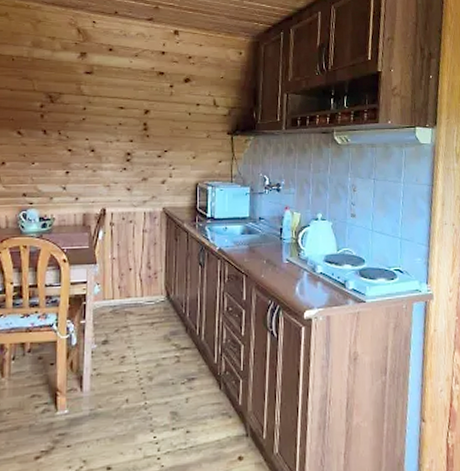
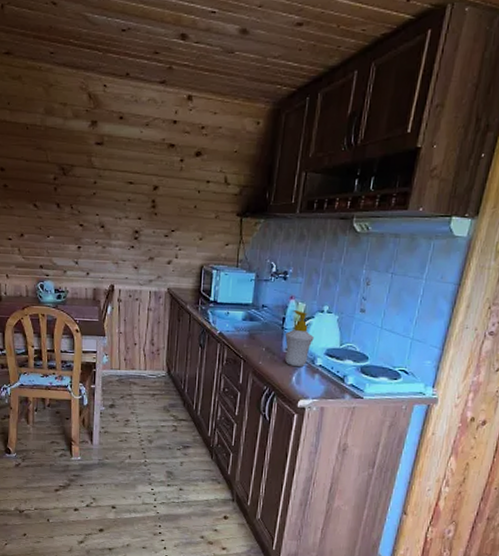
soap bottle: none [283,220,312,277] -> present [284,310,314,367]

